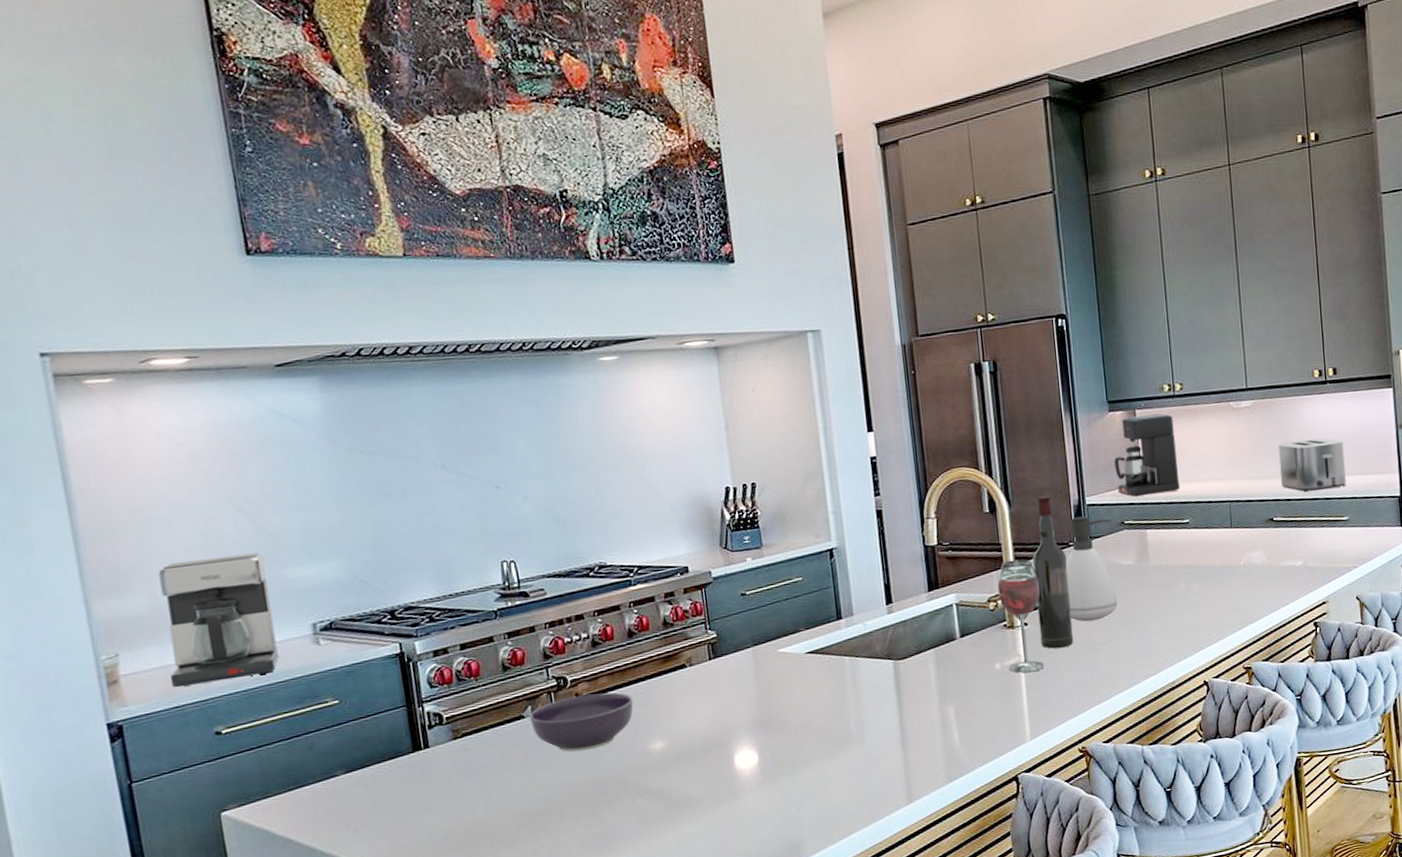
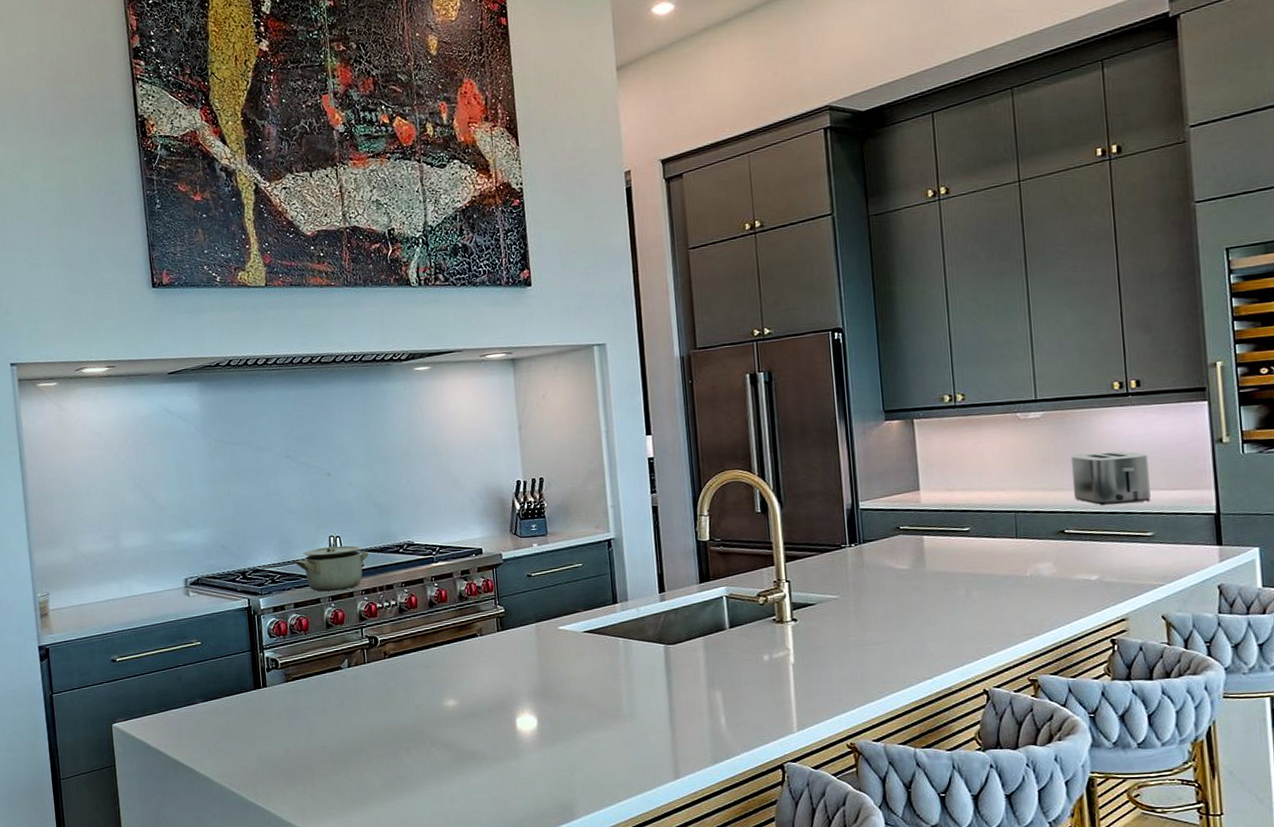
coffee maker: present [158,552,279,688] -> none [79,520,159,623]
saucepan: none [459,571,553,628] -> present [295,545,369,592]
bowl: present [529,692,634,752] -> none [345,653,431,702]
wineglass: present [997,559,1044,673] -> none [767,557,813,667]
wine bottle: present [1032,496,1074,649] -> none [803,499,844,645]
soap dispenser: present [1065,516,1118,622] -> none [837,519,891,622]
coffee maker: present [1114,413,1180,497] -> none [890,423,961,504]

